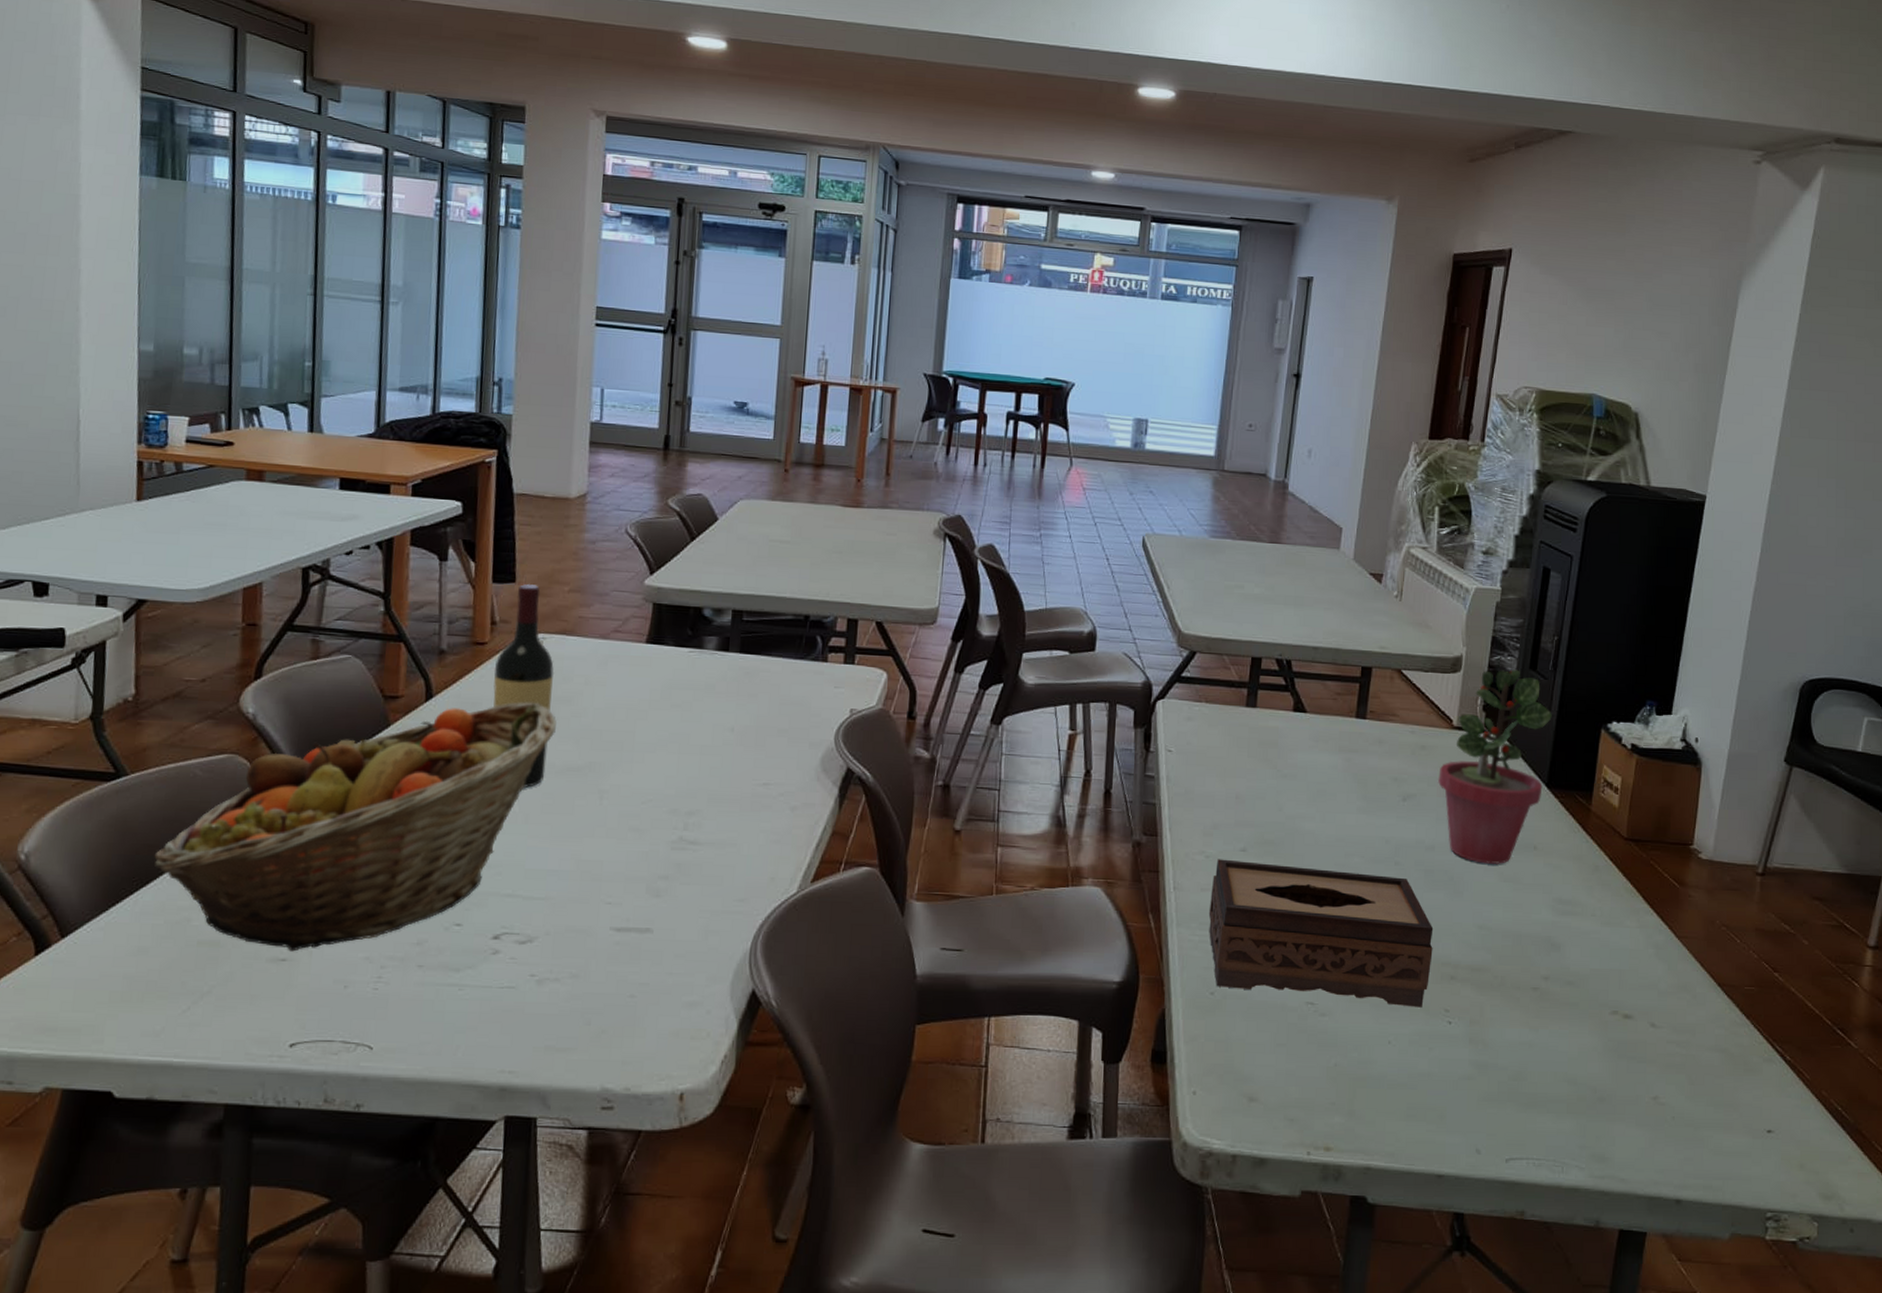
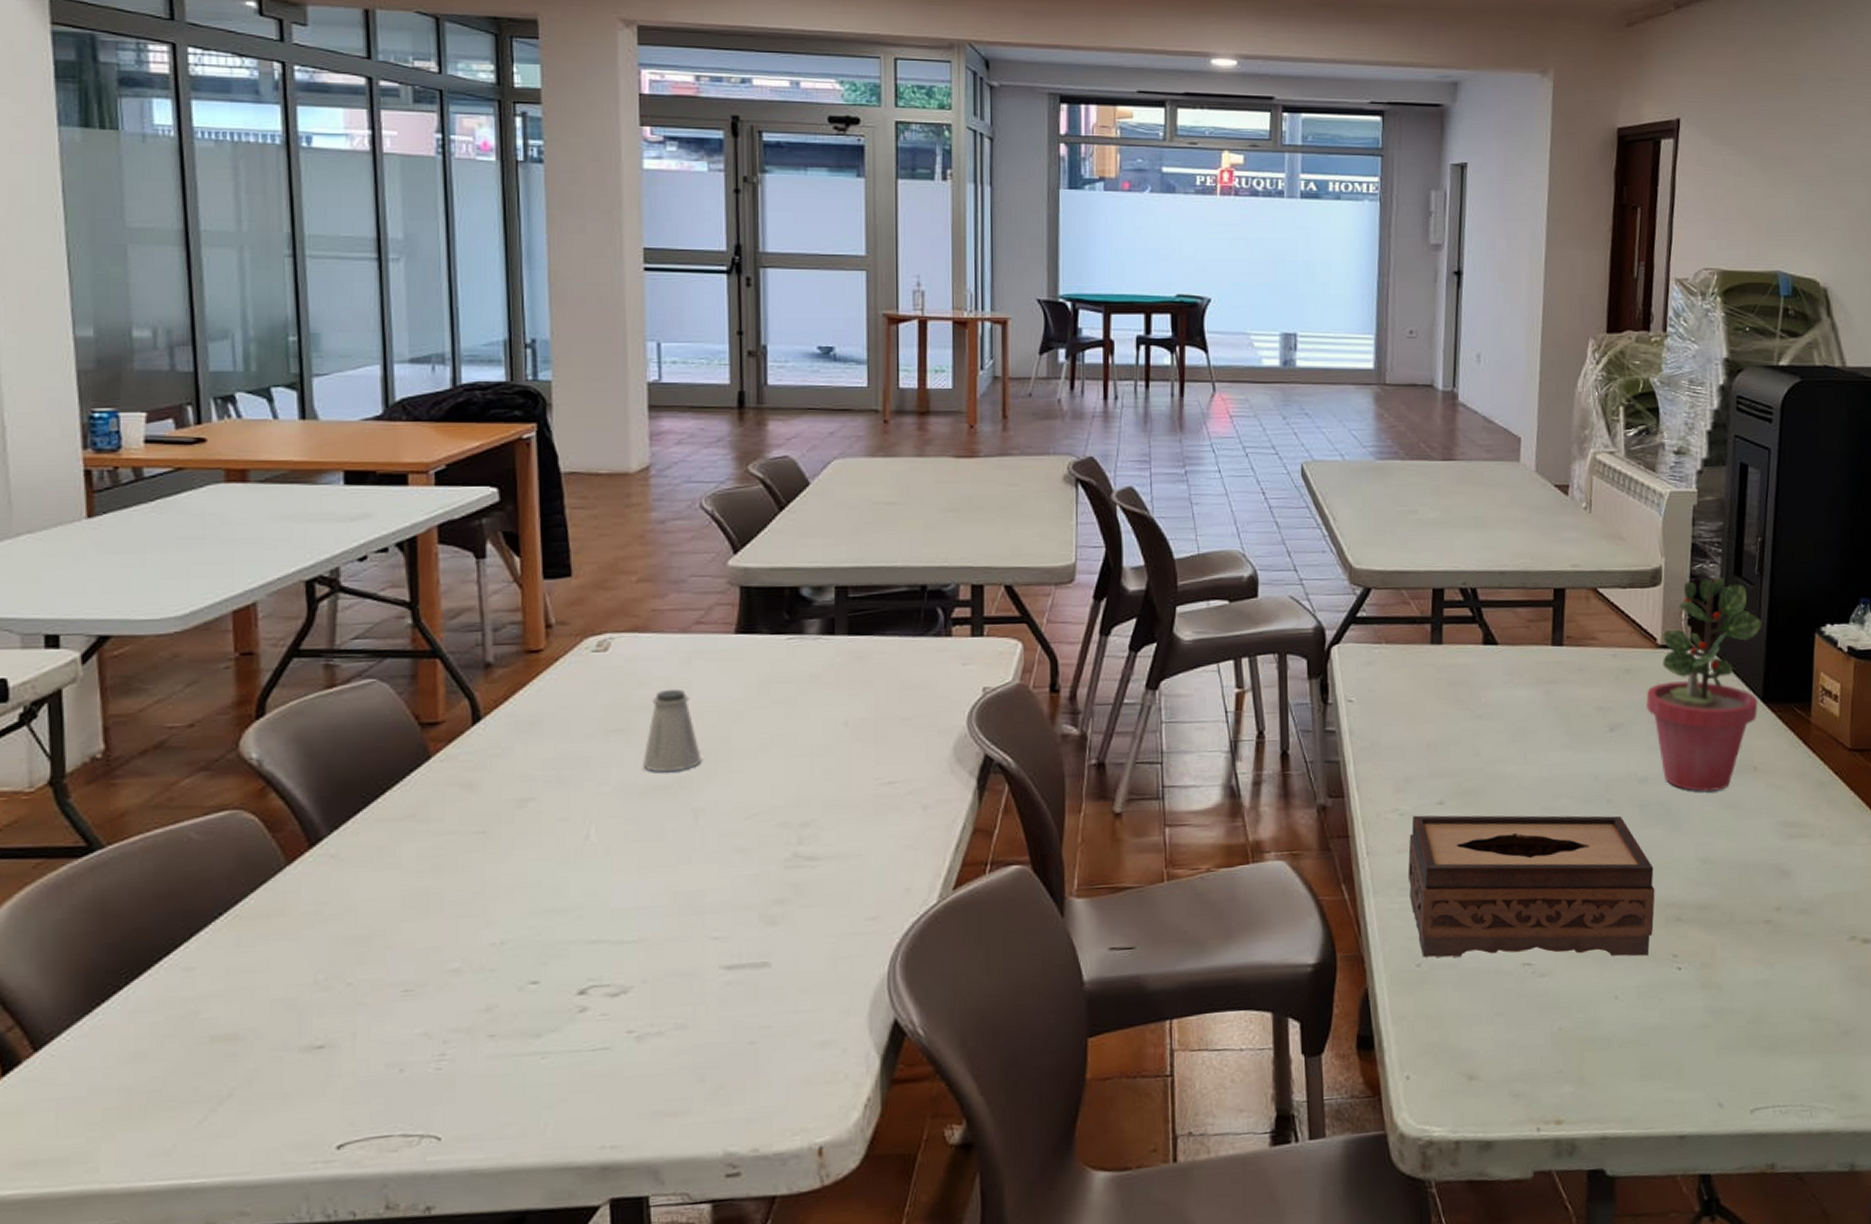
fruit basket: present [153,702,556,952] -> none [146,713,635,1036]
wine bottle: present [493,584,555,788] -> none [553,577,628,814]
saltshaker: none [561,686,610,757] -> present [643,689,702,772]

